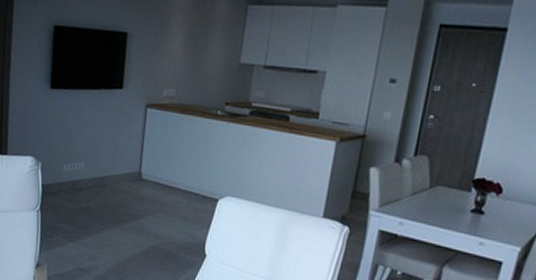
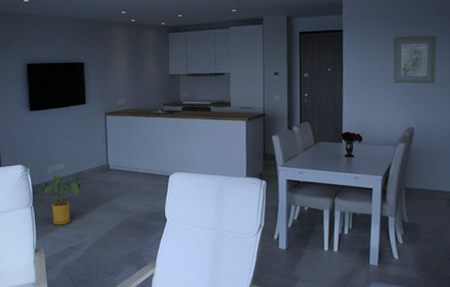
house plant: none [49,176,107,240] -> present [39,175,84,225]

